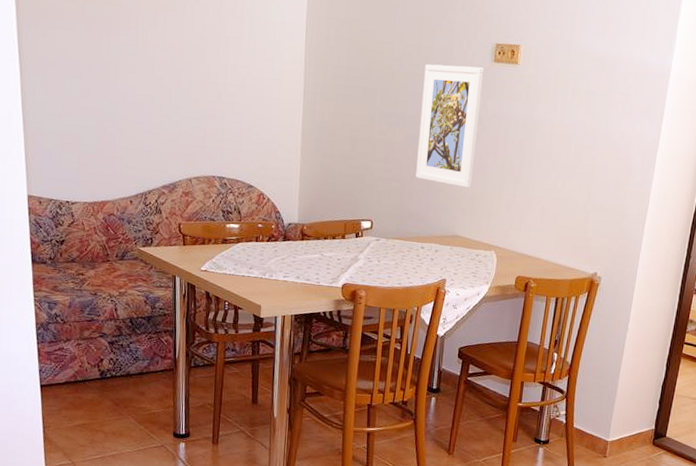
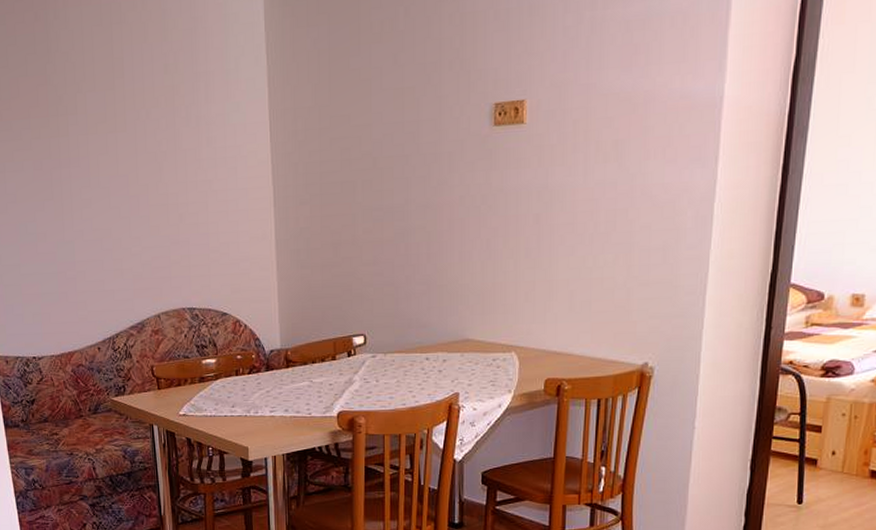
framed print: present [415,64,484,189] -> none [411,135,483,282]

